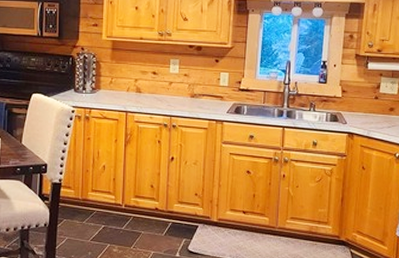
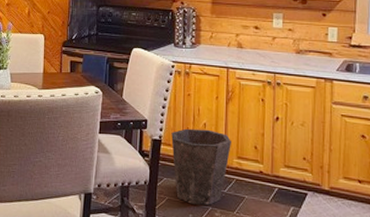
waste bin: none [71,171,129,242] -> present [171,128,231,205]

